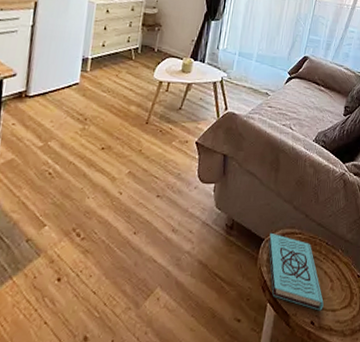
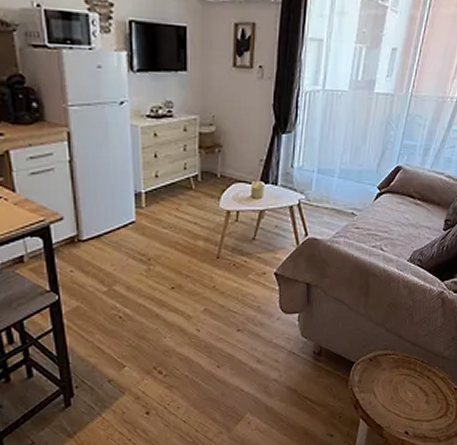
book: present [268,234,324,311] -> none [359,356,418,422]

